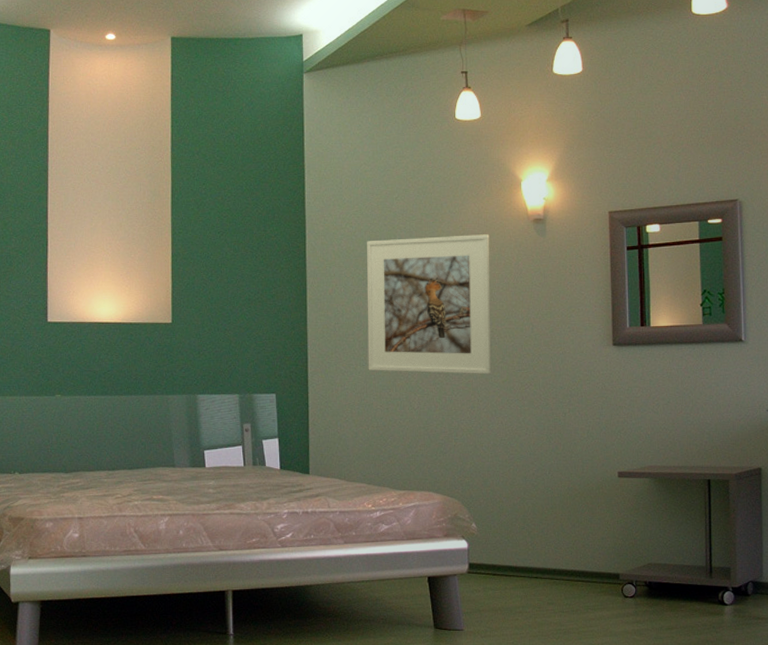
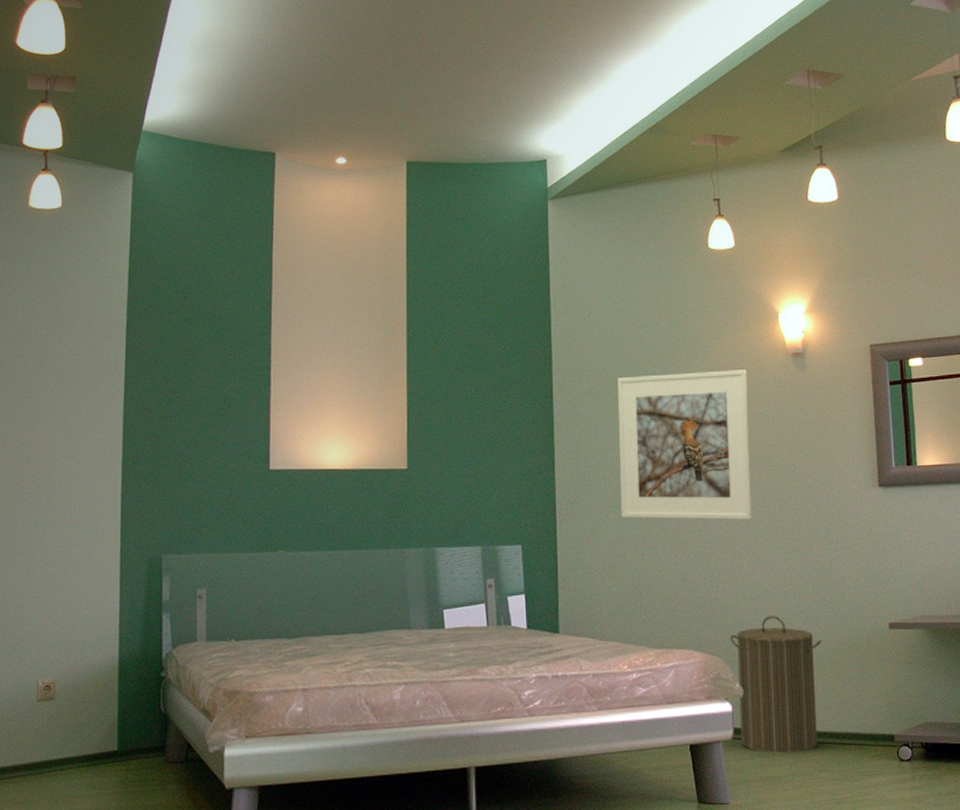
laundry hamper: none [467,463,554,586] -> present [729,616,822,753]

